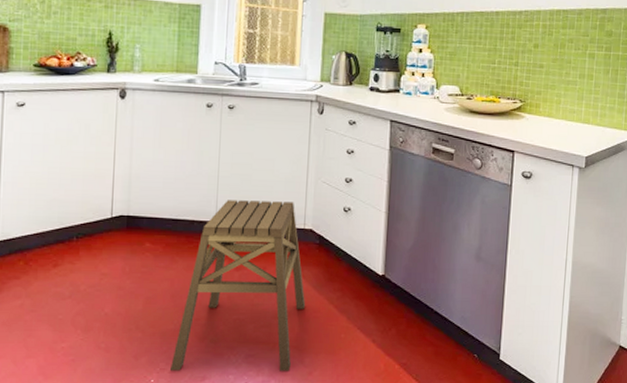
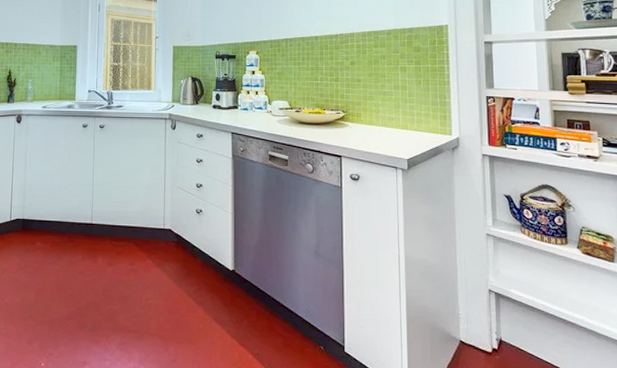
stool: present [170,200,306,371] -> none [57,204,168,359]

